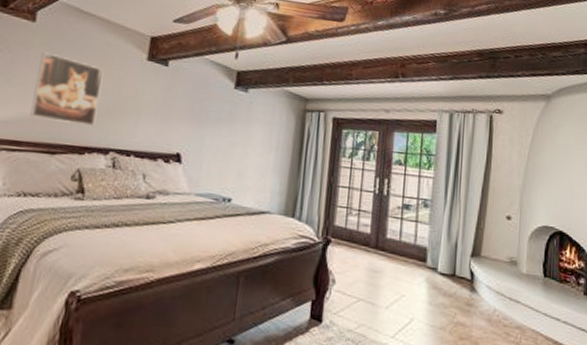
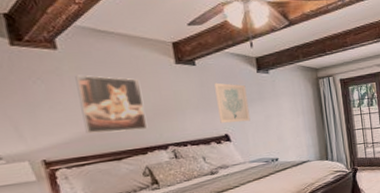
wall art: none [175,90,217,144] -> present [214,82,251,123]

